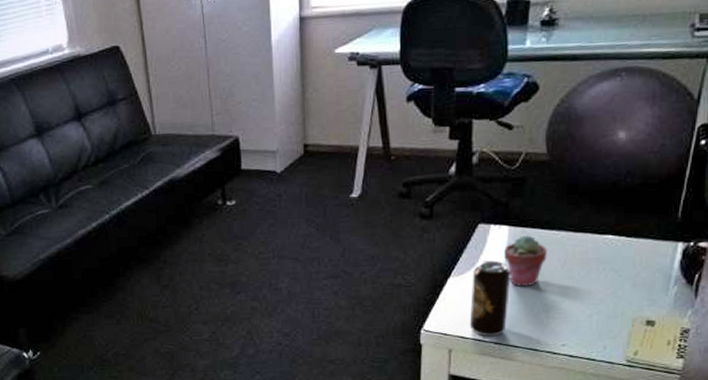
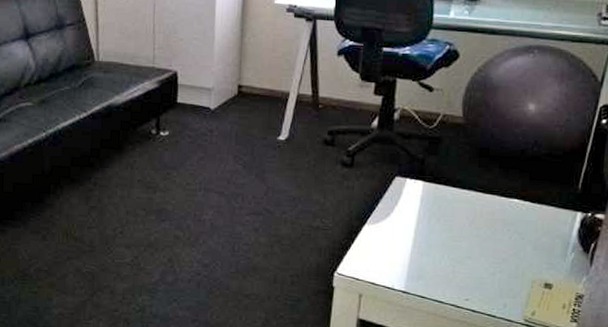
beverage can: present [469,259,511,337] -> none [380,211,423,286]
potted succulent: present [504,235,547,286] -> none [417,192,457,240]

